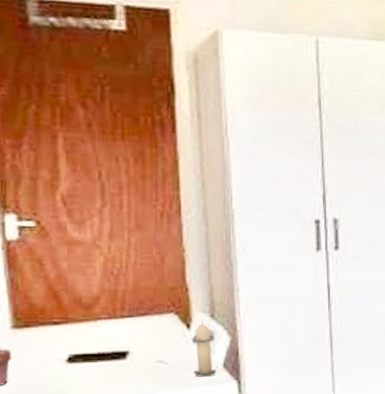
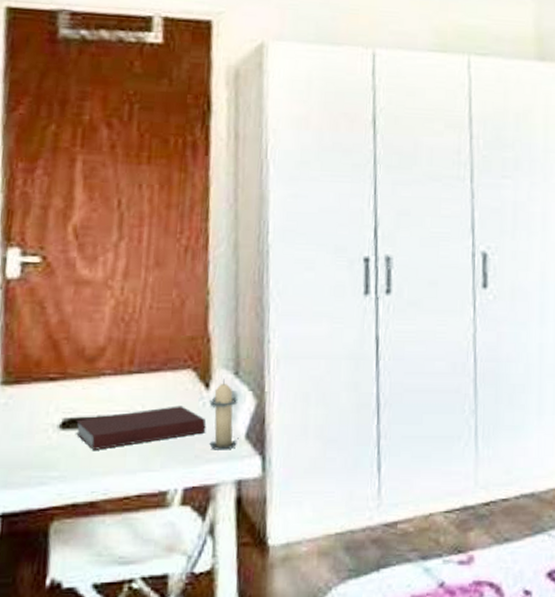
notebook: none [80,343,190,379] -> present [75,406,207,450]

